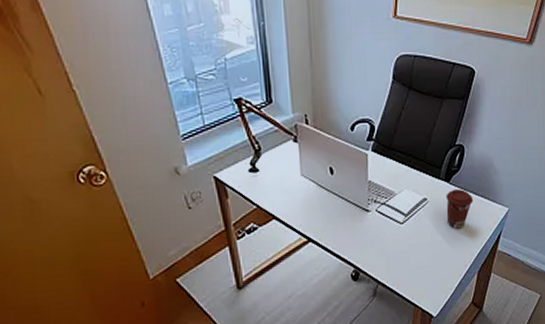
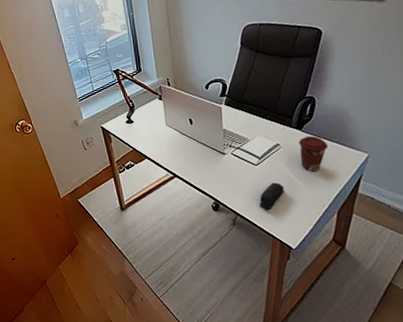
stapler: none [403,243,429,276] -> present [259,182,284,211]

